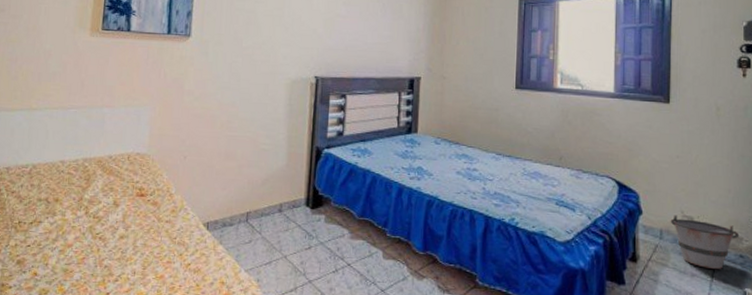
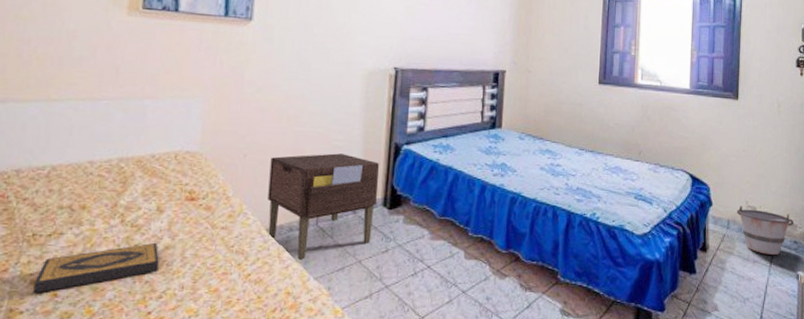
hardback book: none [19,232,116,272] -> present [33,242,159,294]
nightstand: none [204,156,302,254] -> present [268,153,379,261]

